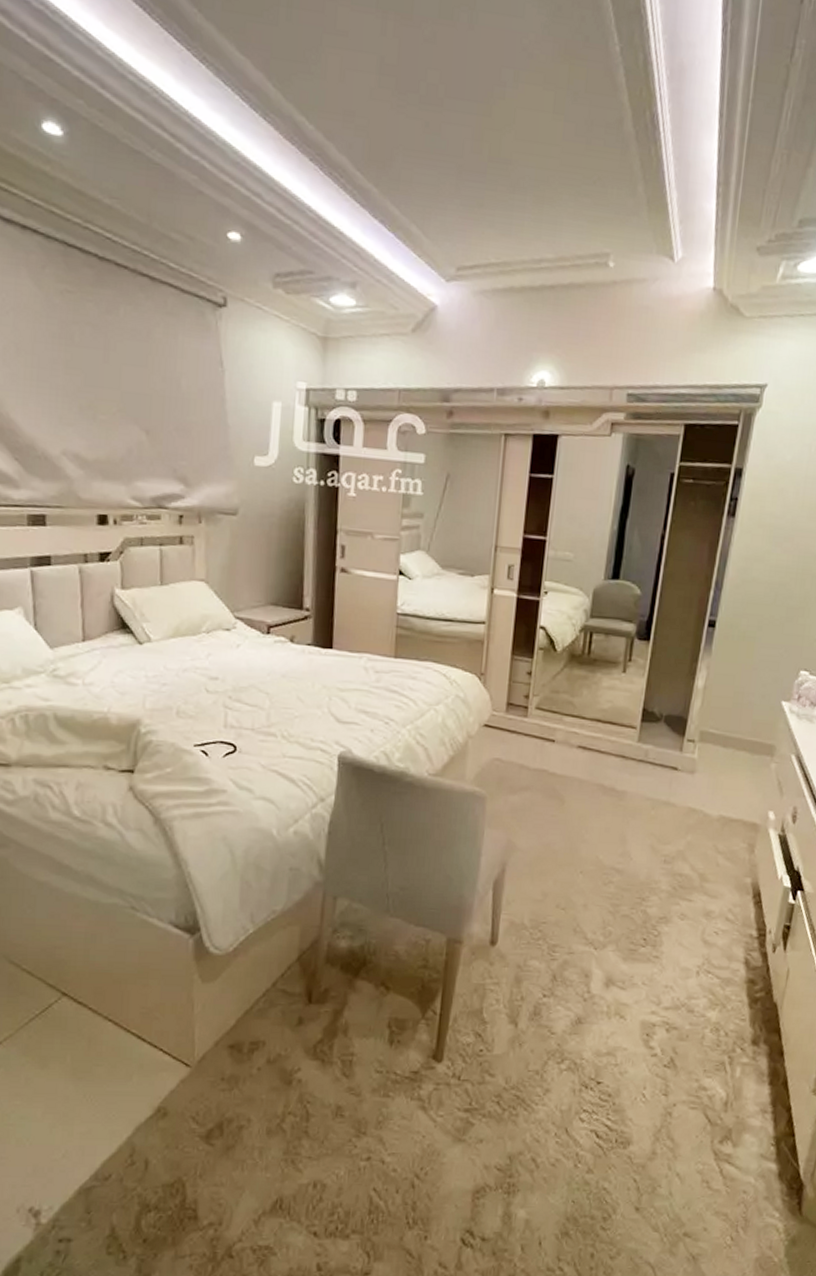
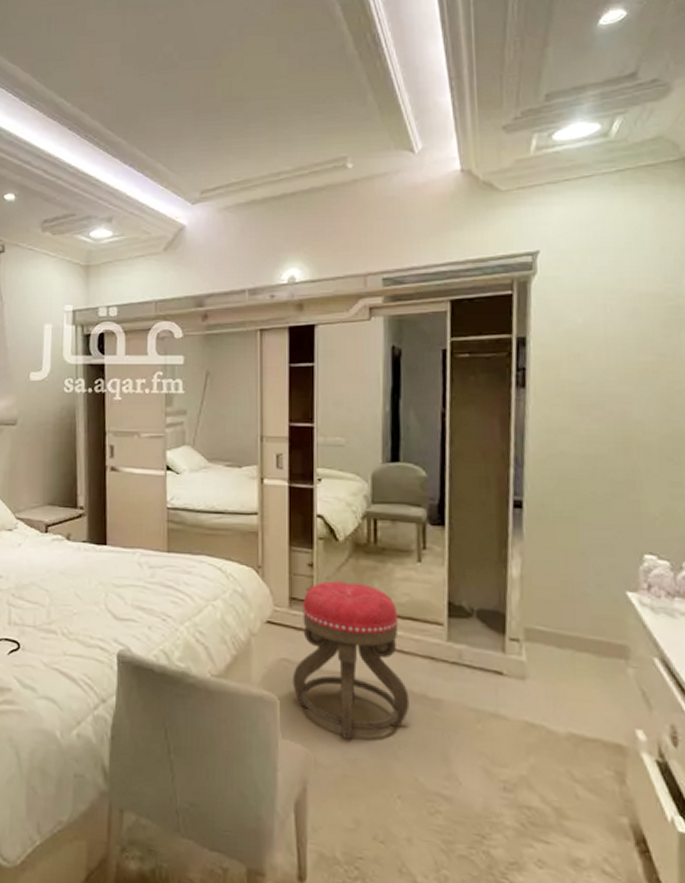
ottoman: none [502,688,601,827] -> present [292,581,410,739]

